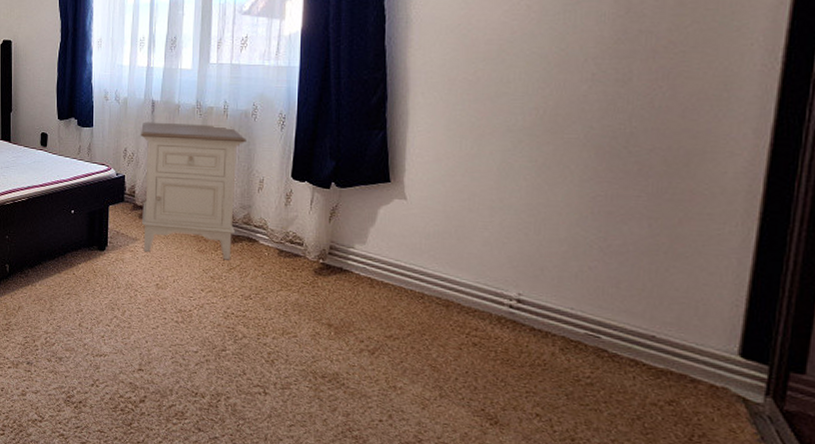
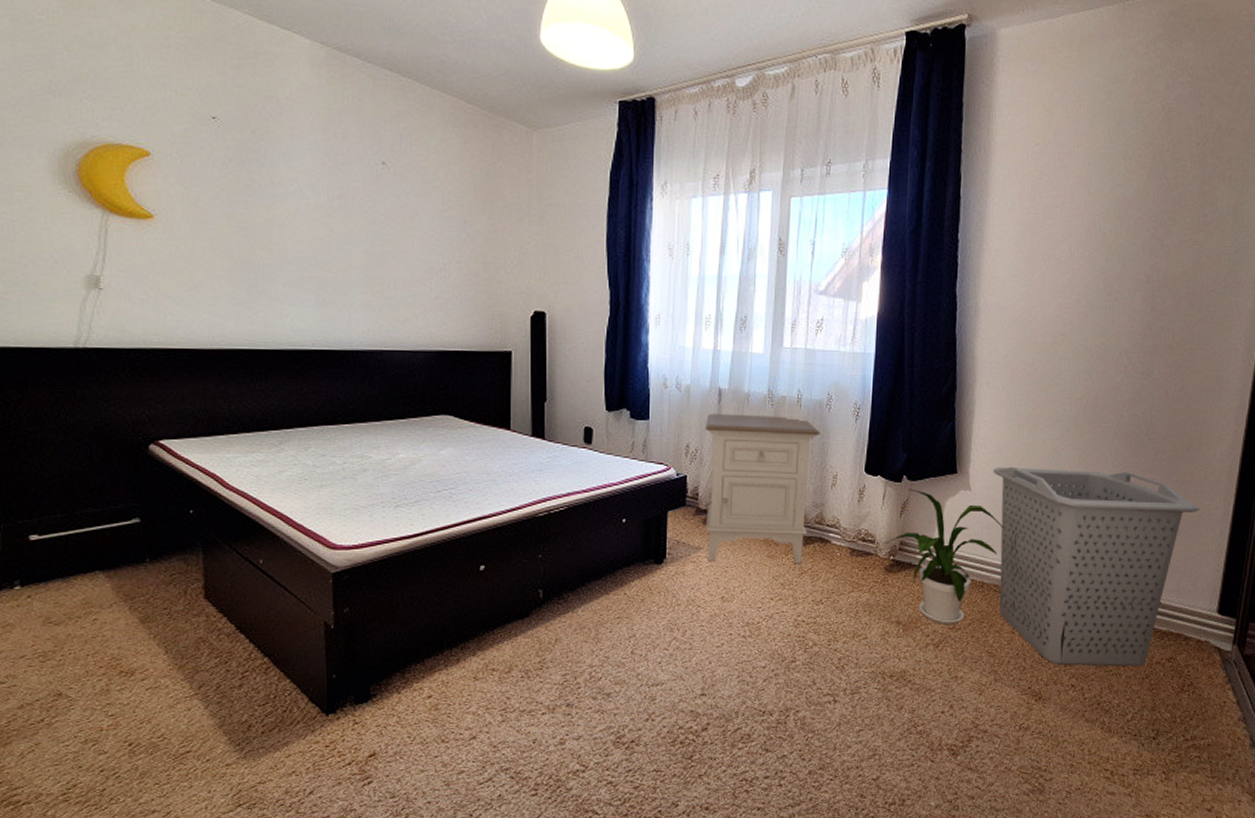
house plant: none [314,195,445,334] -> present [885,488,1003,626]
laundry basket: none [432,177,707,406] -> present [993,466,1201,667]

